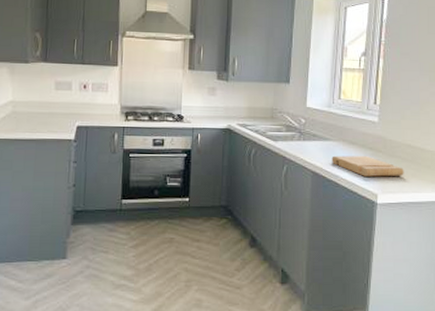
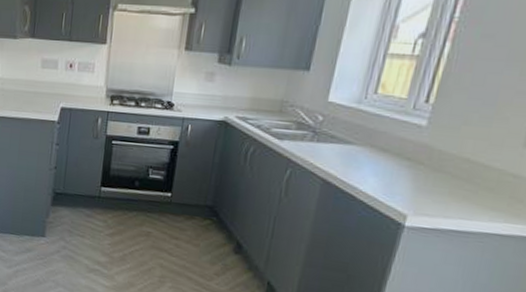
cutting board: present [331,155,404,177] -> none [350,163,453,197]

